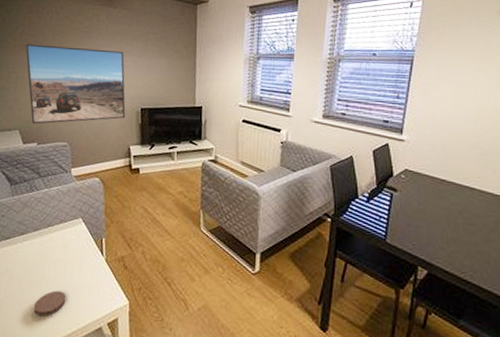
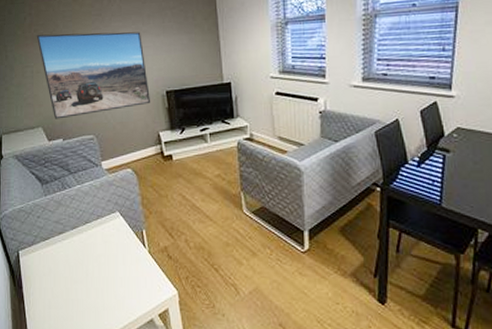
coaster: present [34,290,67,317] -> none [83,286,114,313]

